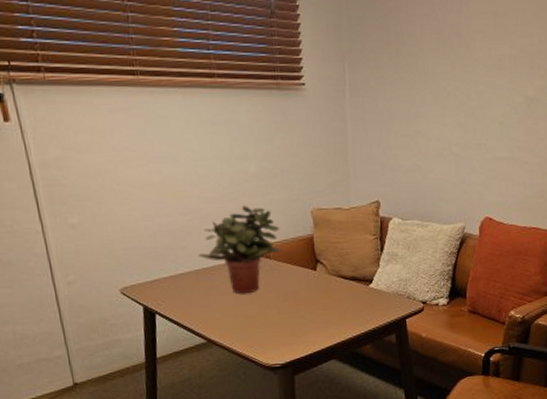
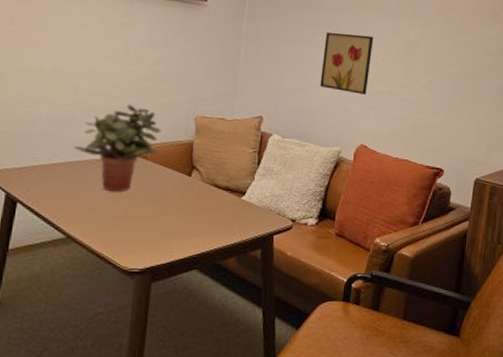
wall art: none [435,98,489,164] -> present [320,32,374,95]

